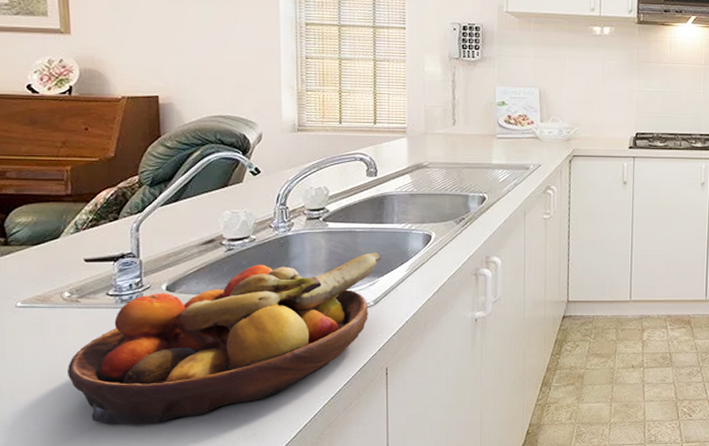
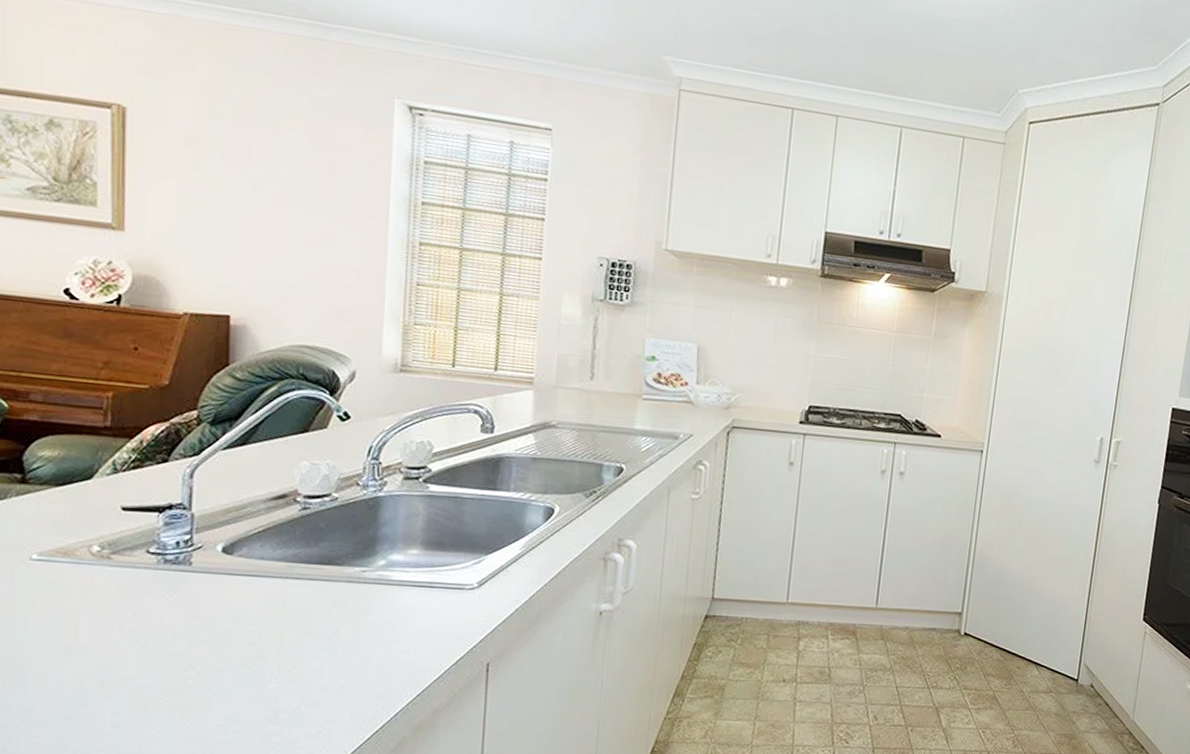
fruit bowl: present [66,253,381,425] -> none [89,524,491,713]

